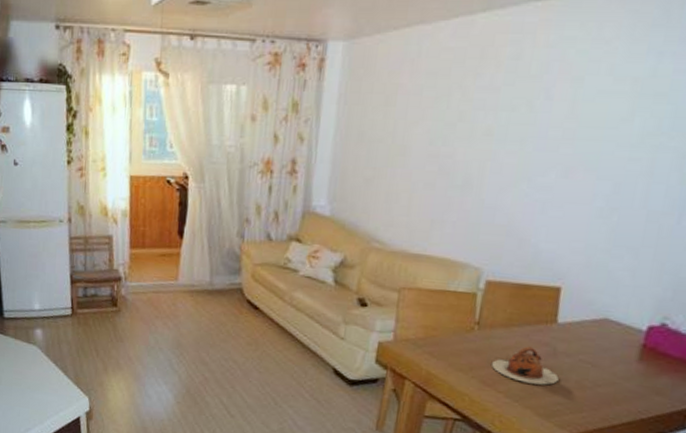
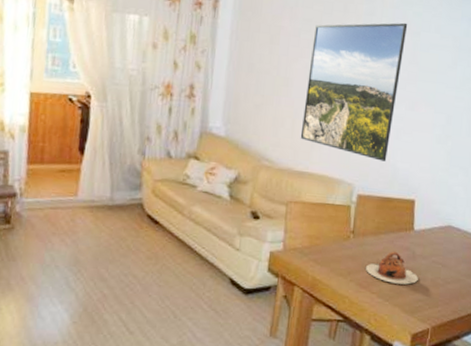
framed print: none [417,65,567,242] -> present [300,22,408,162]

